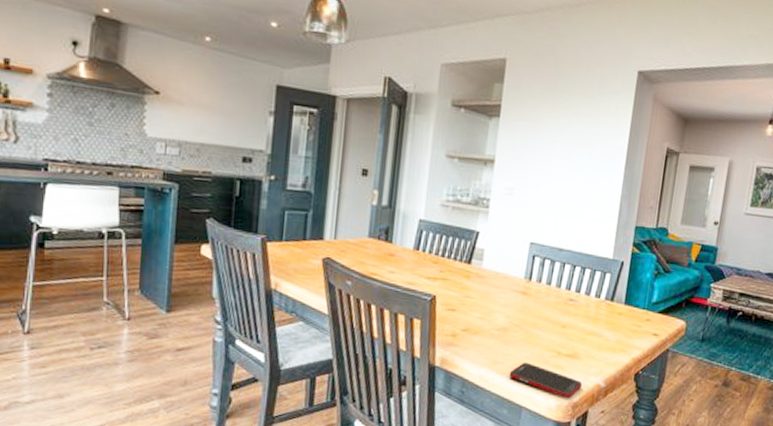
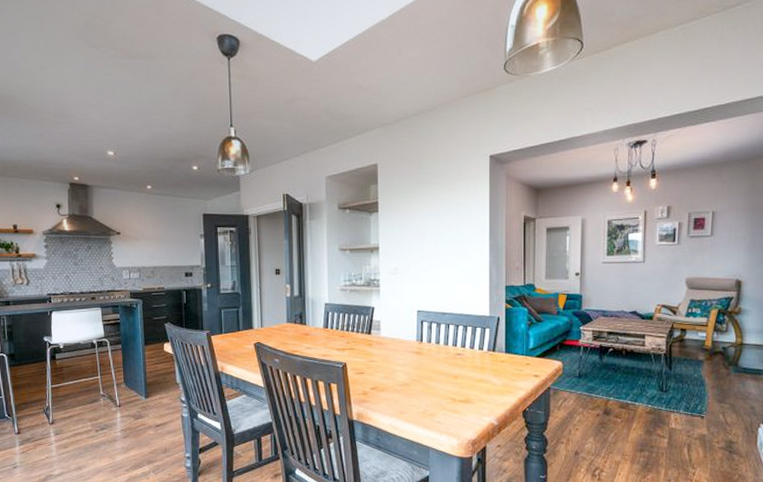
cell phone: present [509,362,583,399] -> none [414,410,478,438]

